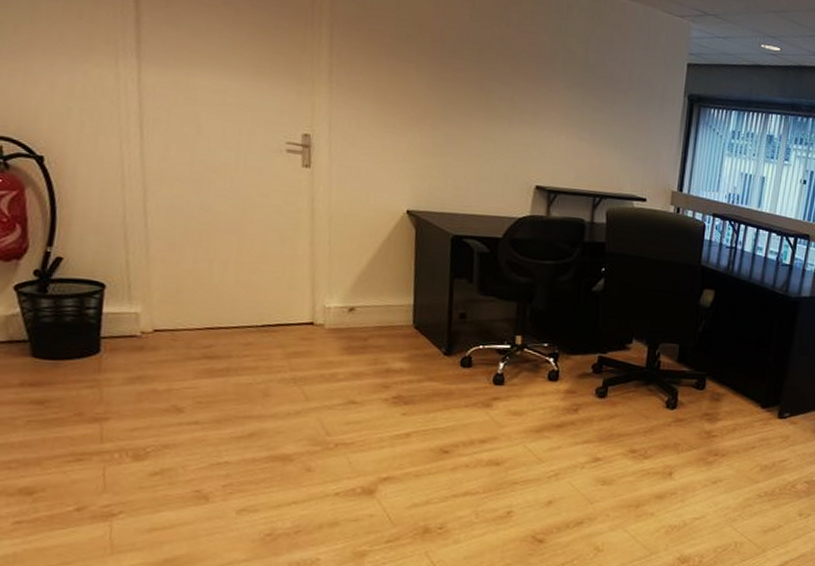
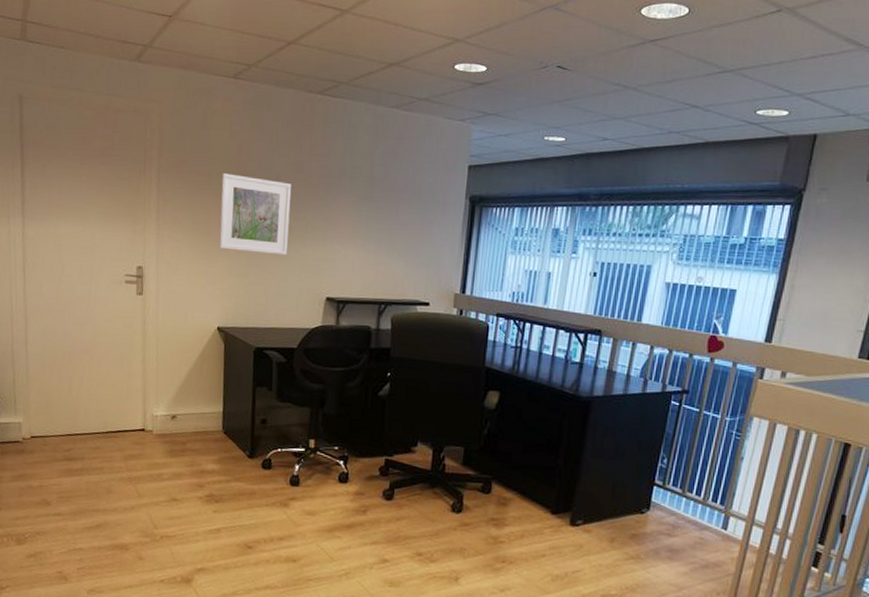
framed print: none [408,38,496,137] -> present [218,173,291,256]

